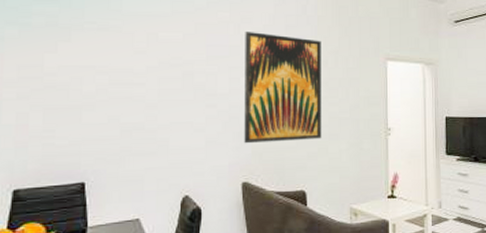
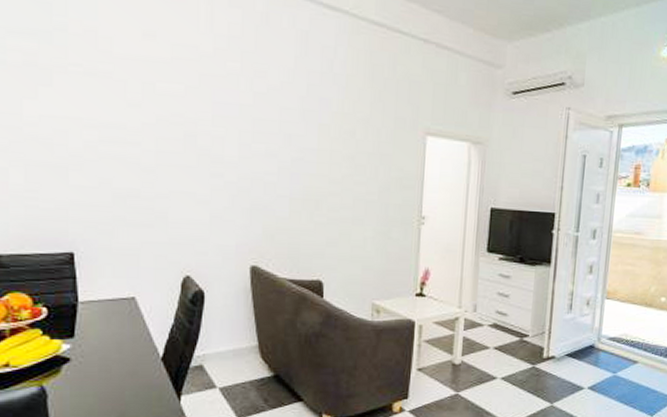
wall art: present [244,32,322,144] -> none [254,88,349,224]

